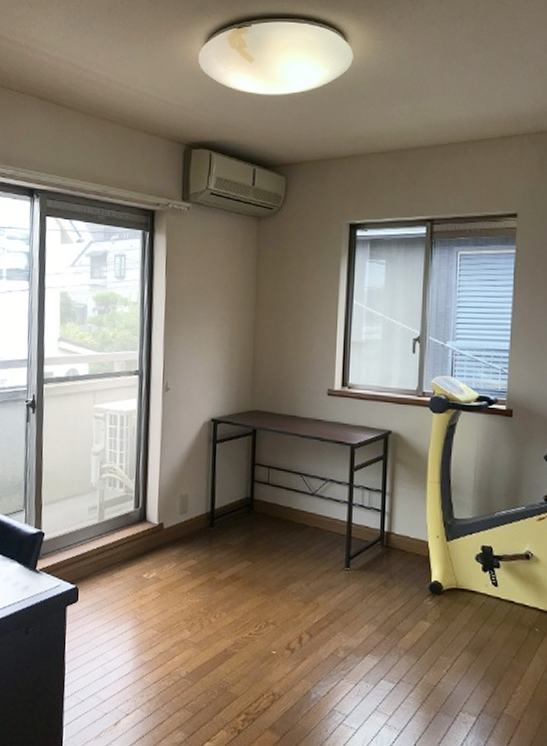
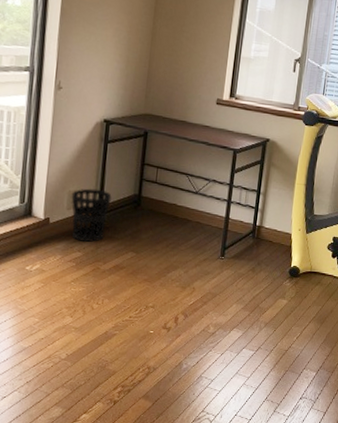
wastebasket: none [183,491,224,550] -> present [71,188,112,243]

